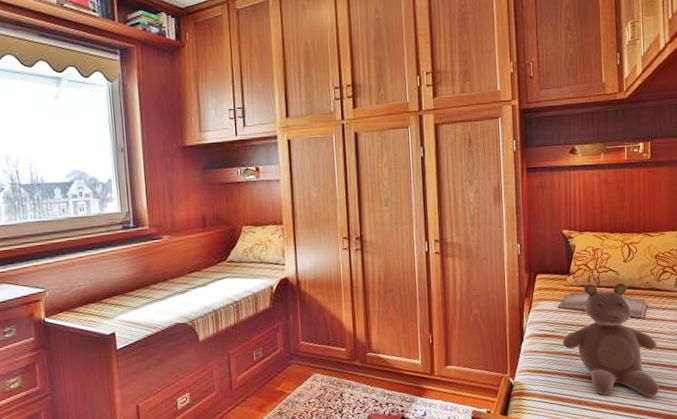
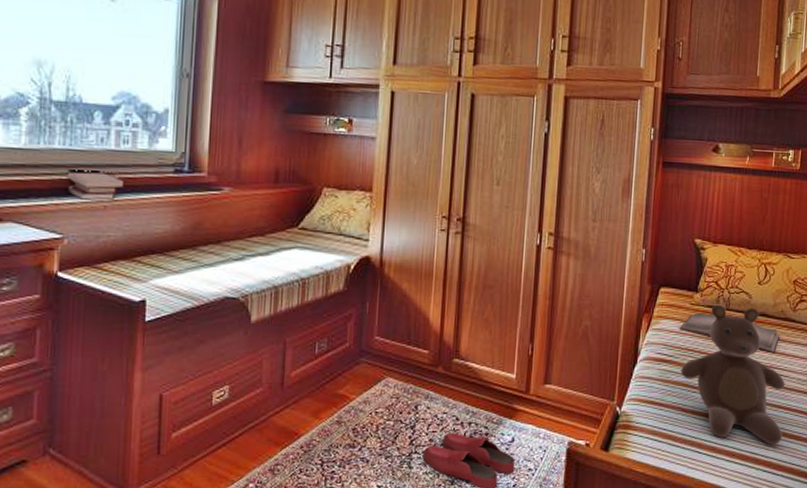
books: none [41,236,86,260] -> present [67,172,125,201]

